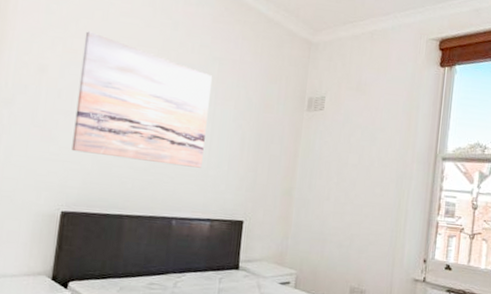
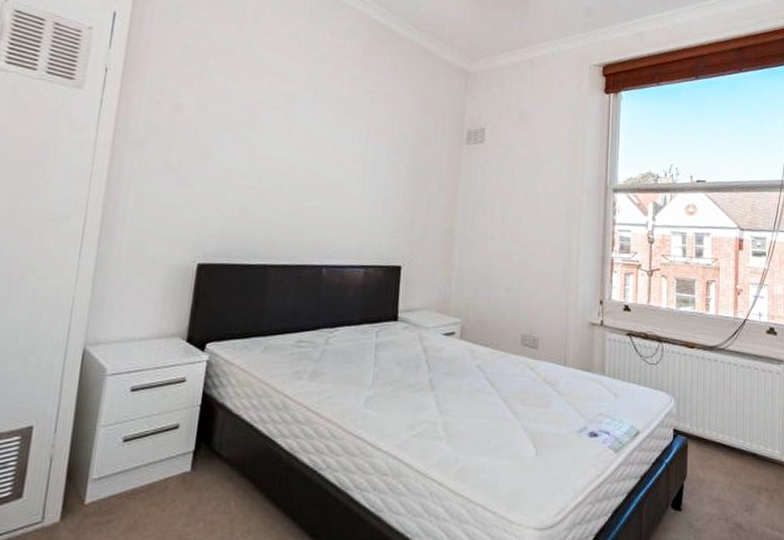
wall art: present [71,31,213,168] -> none [209,67,364,210]

